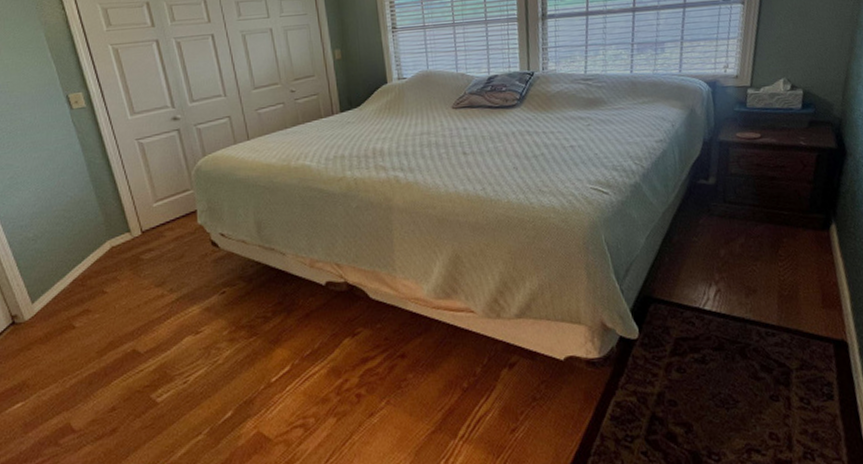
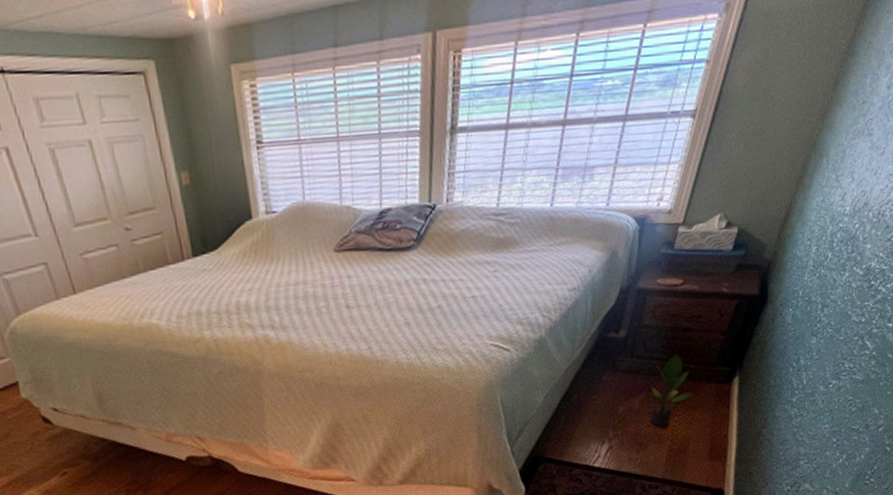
potted plant: none [745,201,792,272] -> present [647,354,693,428]

